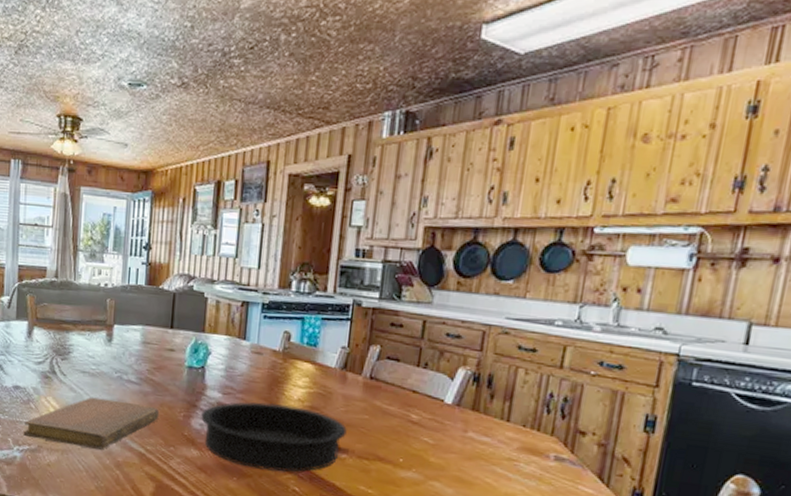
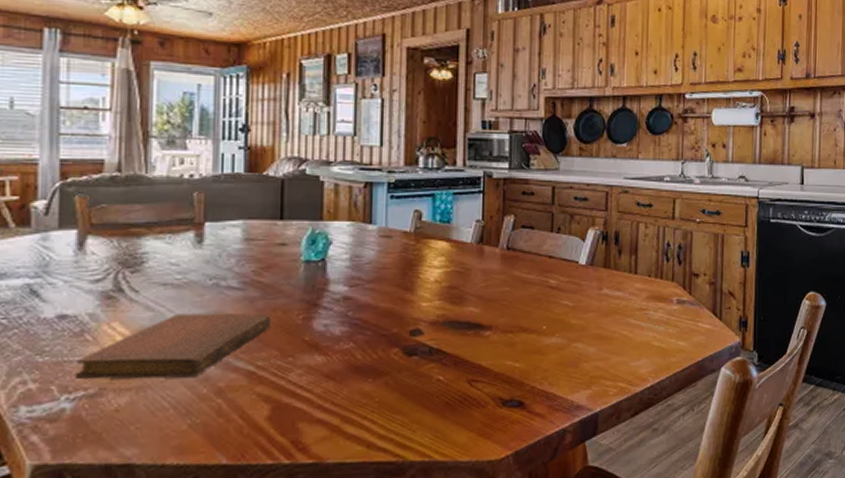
baking pan: present [201,402,347,472] -> none [325,288,489,364]

